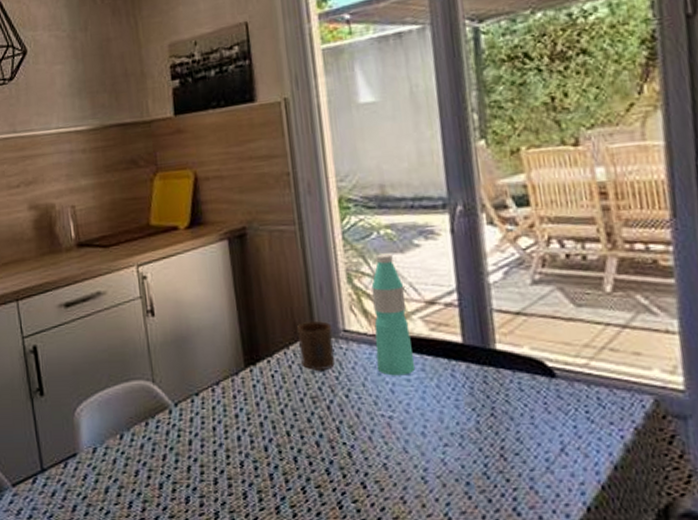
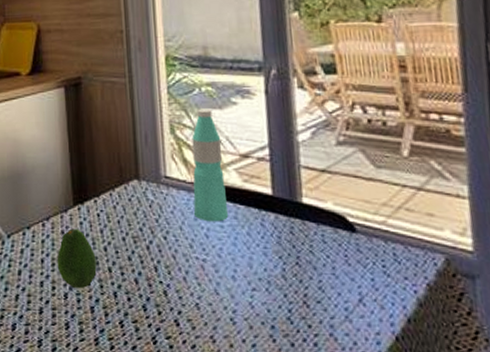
fruit: none [229,392,274,455] -> present [57,228,97,288]
cup: present [297,320,335,372] -> none [122,166,156,213]

